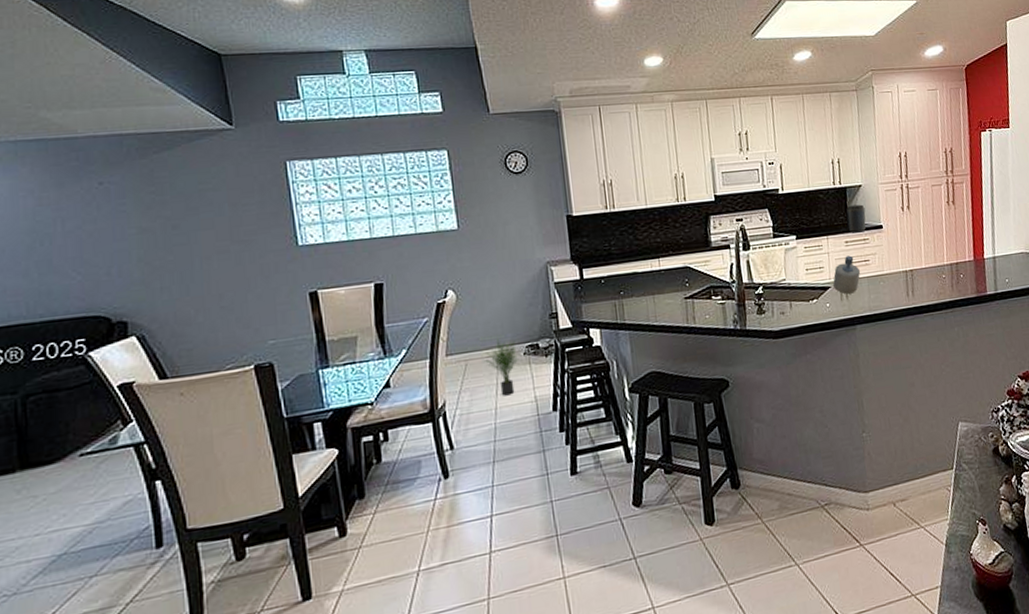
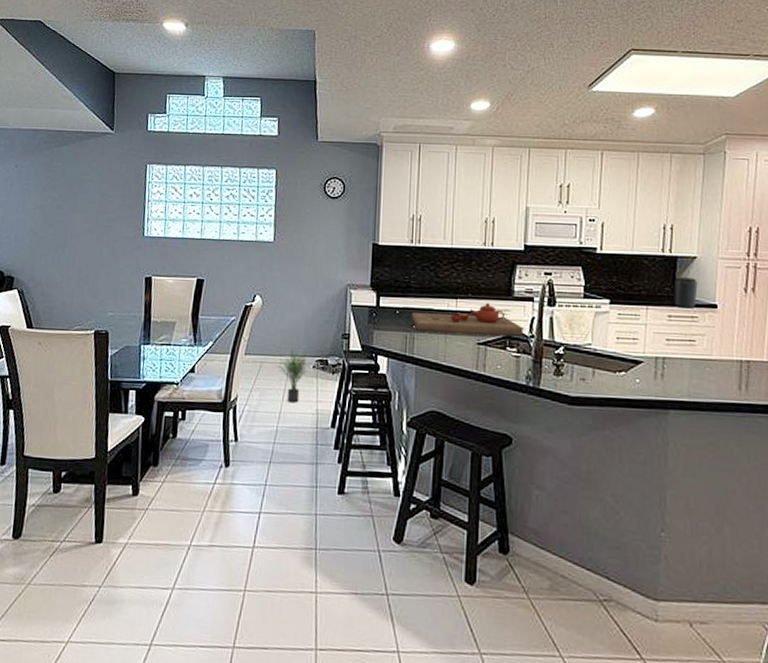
tea set: none [616,256,725,297] -> present [411,302,523,336]
soap dispenser: present [833,255,861,295] -> none [647,331,683,374]

